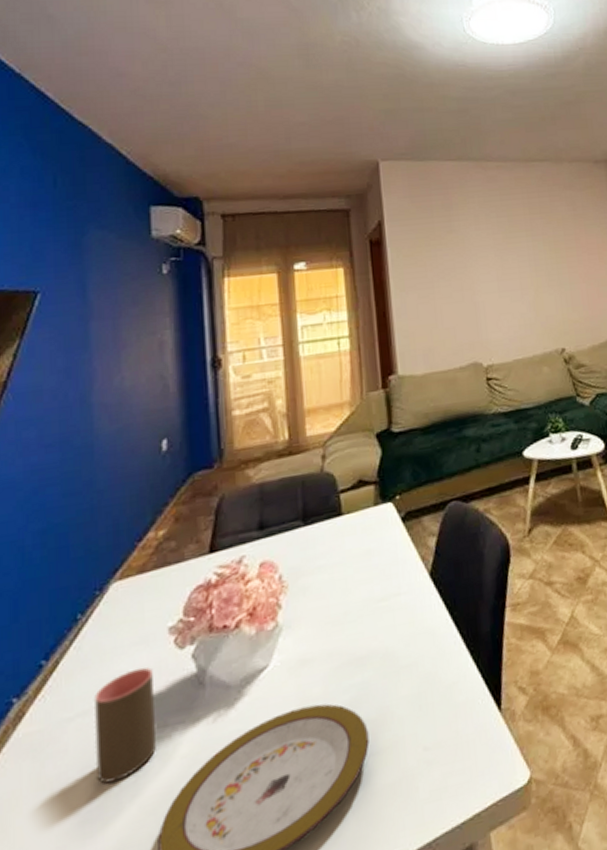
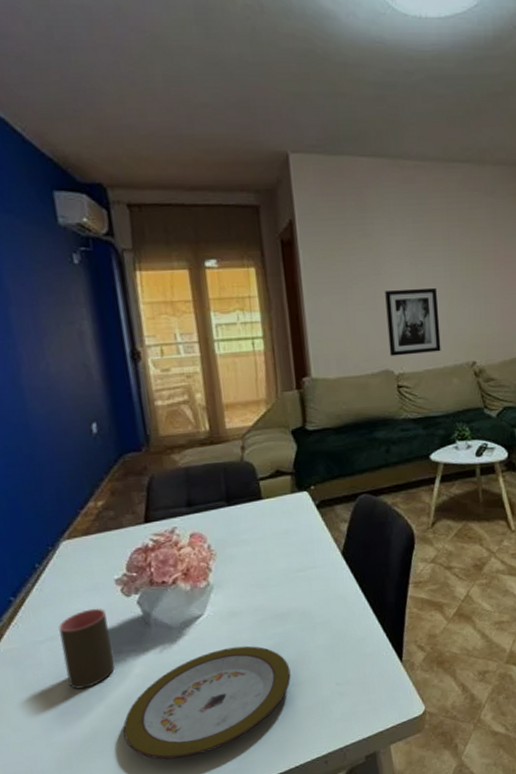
wall art: none [472,278,530,348] -> present [385,288,441,356]

